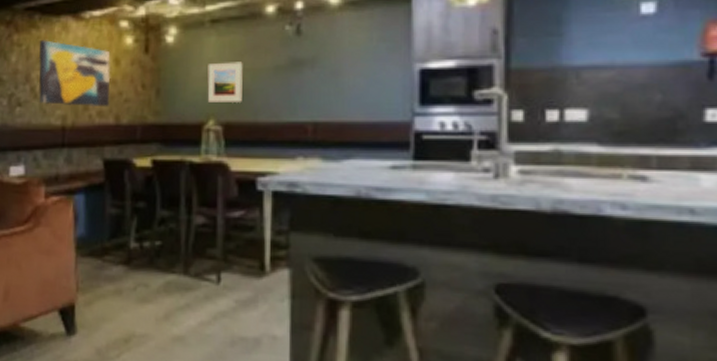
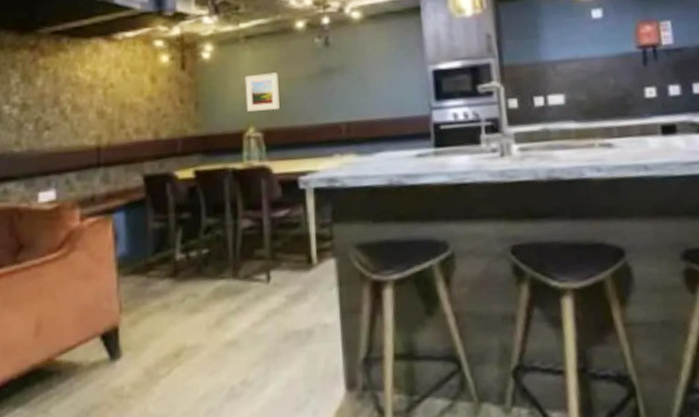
wall art: present [38,39,111,107] -> none [67,61,148,126]

